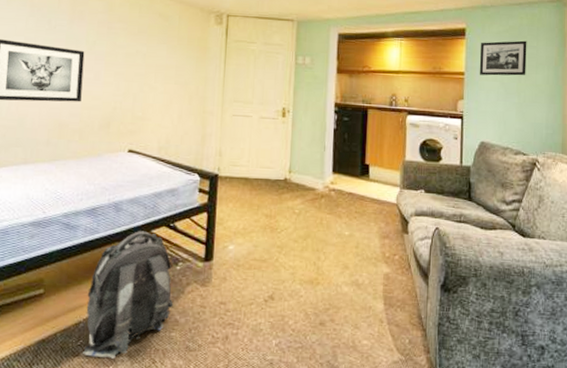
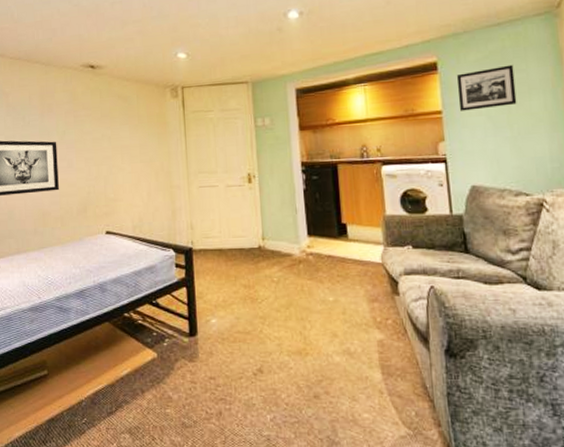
backpack: present [83,231,175,359] -> none [85,310,165,436]

